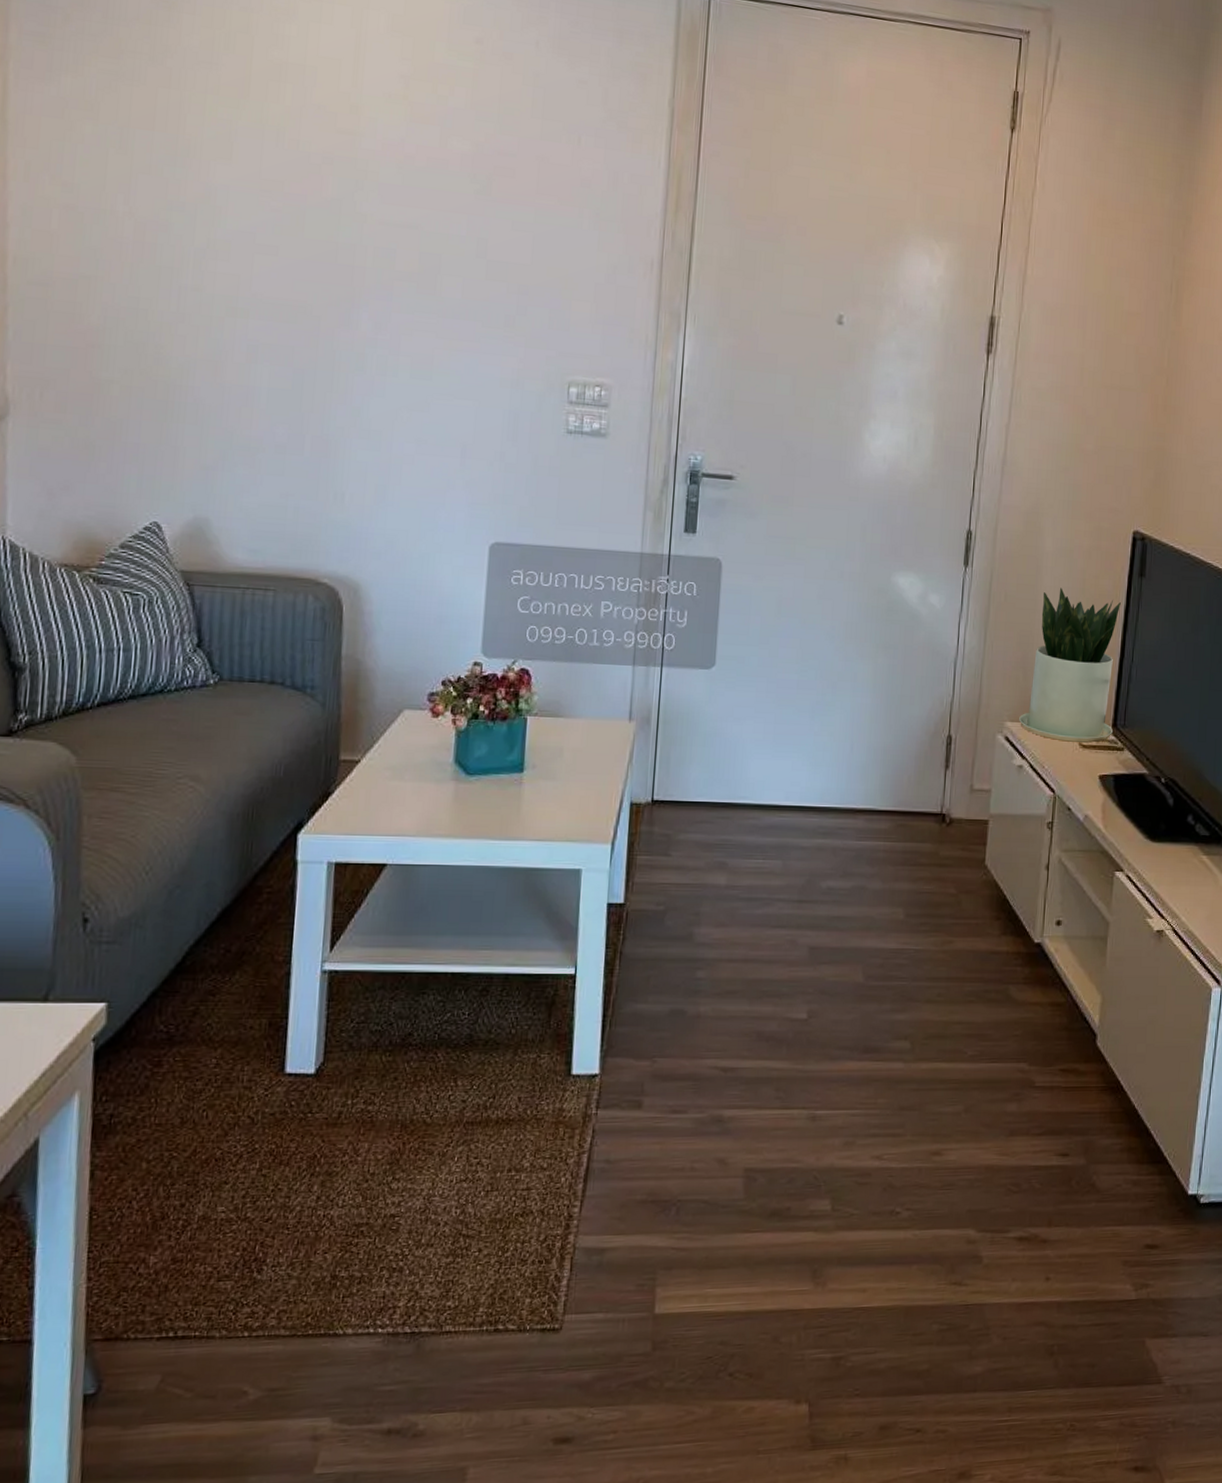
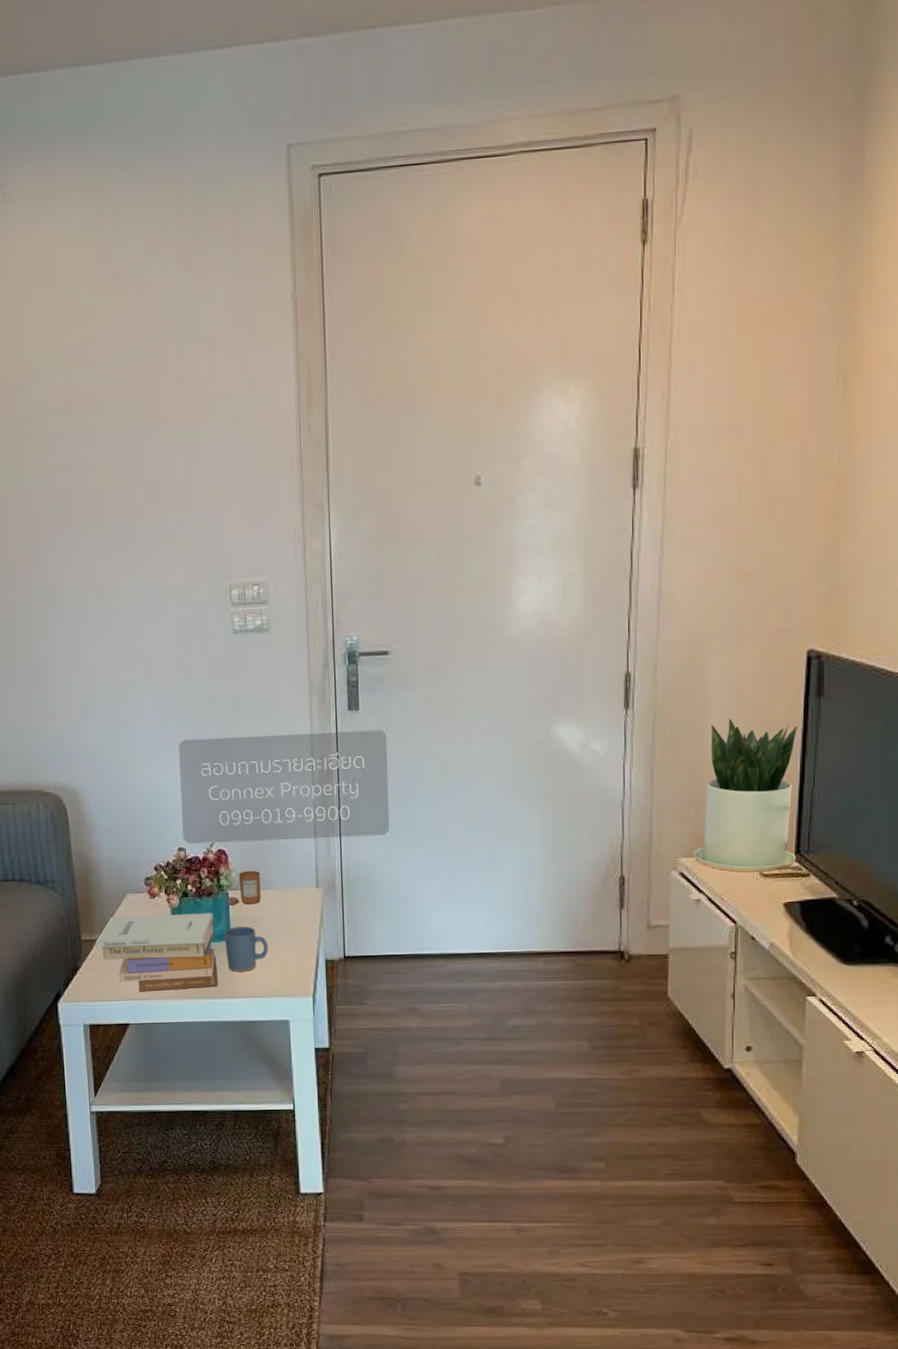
books: none [357,735,507,828] -> present [96,913,218,992]
mug: none [515,758,567,810] -> present [223,926,269,972]
candle: none [526,695,567,734] -> present [229,870,261,906]

